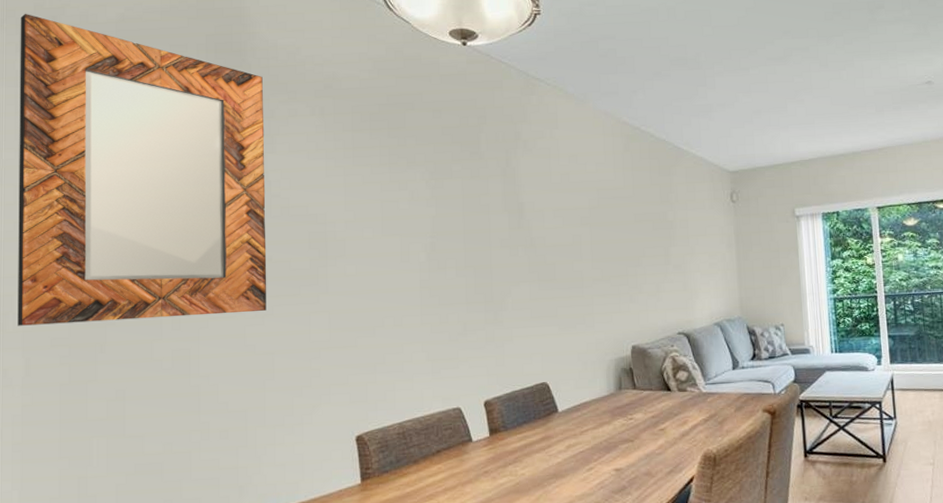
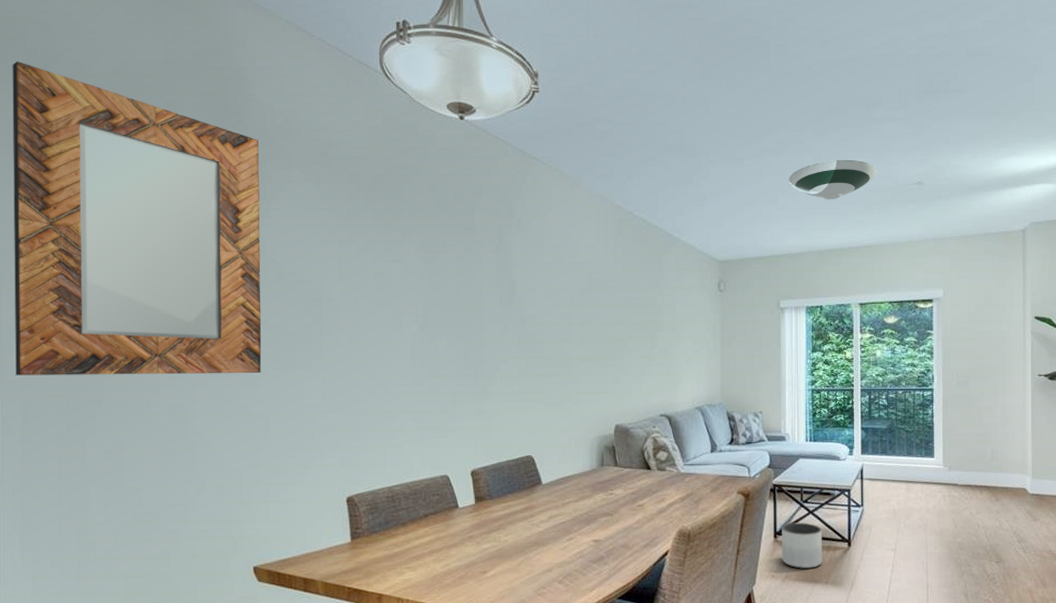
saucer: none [796,63,886,105] -> present [788,159,877,200]
planter: none [812,439,858,489] -> present [781,522,823,569]

